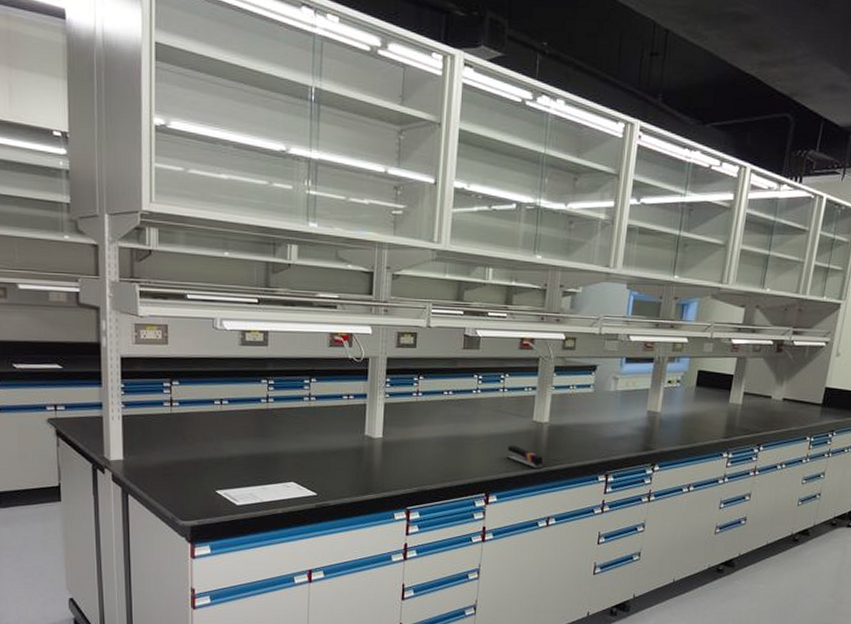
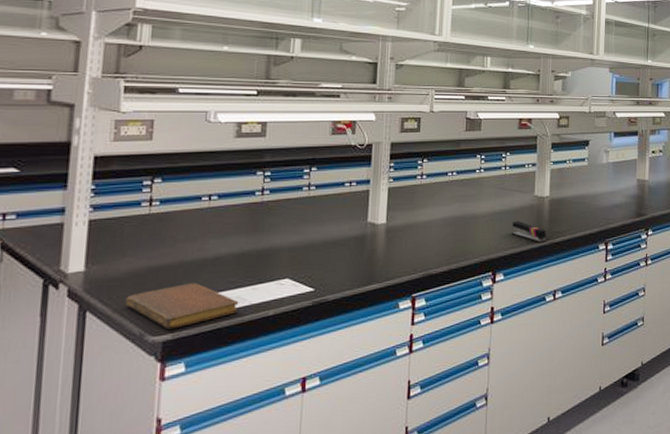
notebook: none [158,478,252,516] -> present [125,283,239,329]

